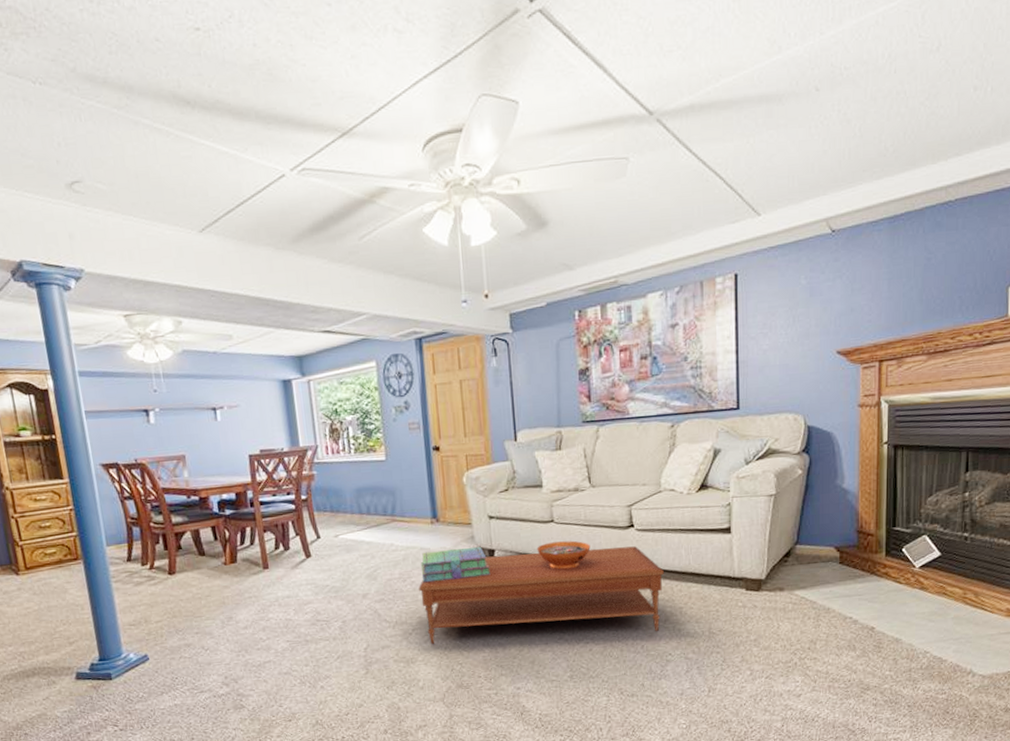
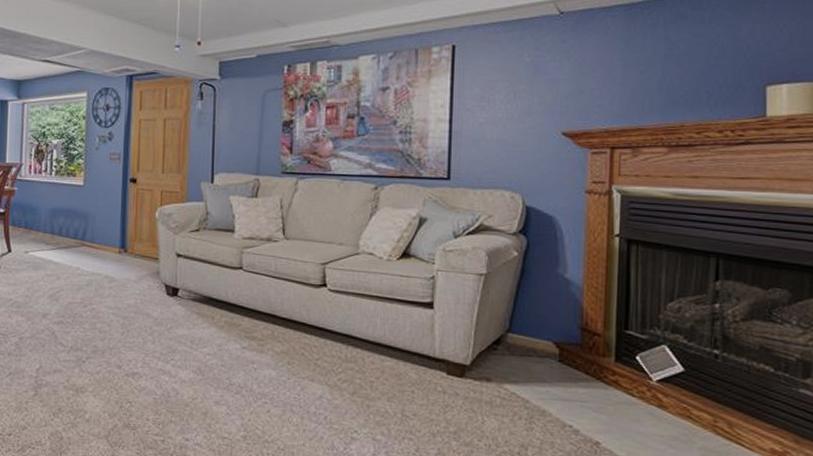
coffee table: present [419,546,664,645] -> none [98,294,356,404]
stack of books: present [420,546,491,583] -> none [102,280,172,314]
decorative bowl: present [537,540,591,569] -> none [222,289,278,320]

